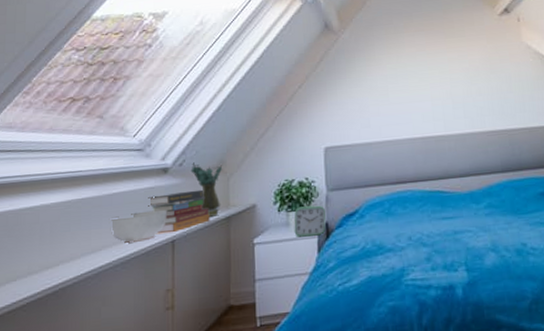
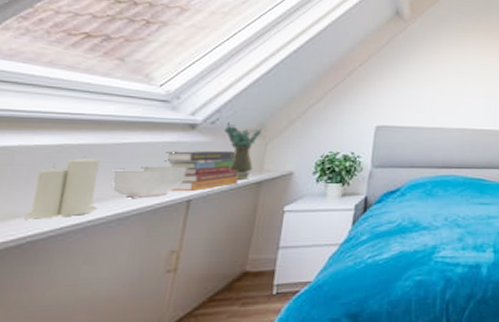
candle: none [54,208,104,269] -> present [23,156,100,219]
alarm clock: present [294,205,326,237] -> none [330,179,368,209]

